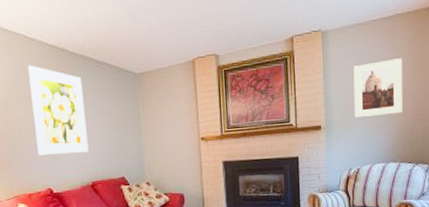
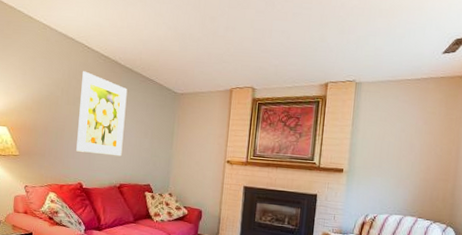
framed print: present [353,58,403,118] -> none [377,118,432,170]

